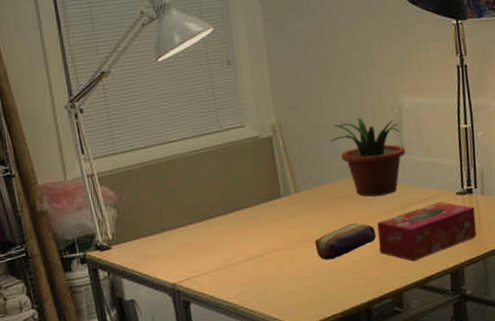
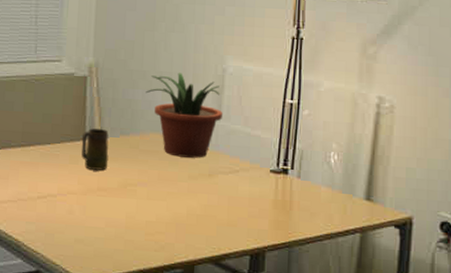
mug: none [277,184,307,224] -> present [81,128,109,171]
pencil case: present [315,222,376,260] -> none [111,180,177,215]
tissue box: present [377,201,477,262] -> none [177,176,287,235]

